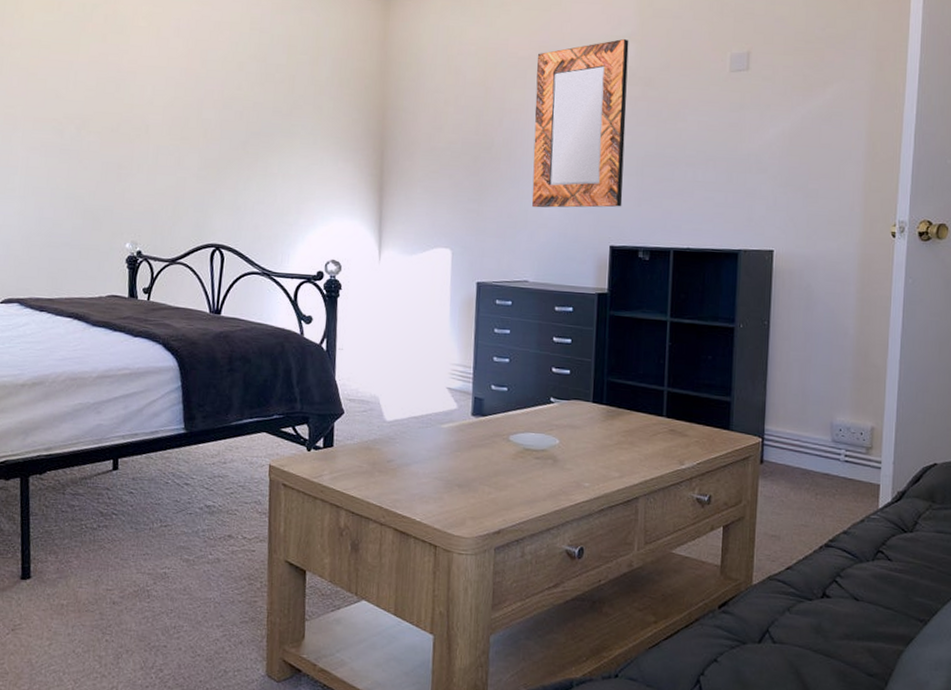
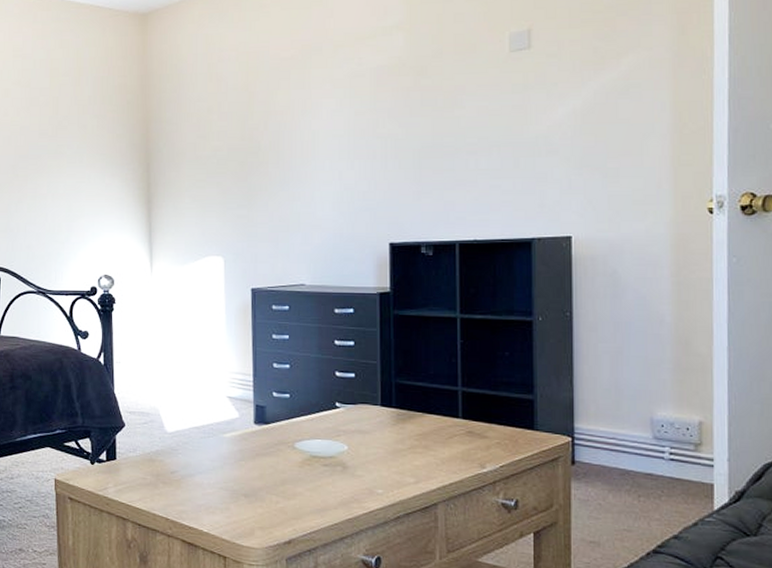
home mirror: present [532,38,629,208] -> none [300,28,400,209]

